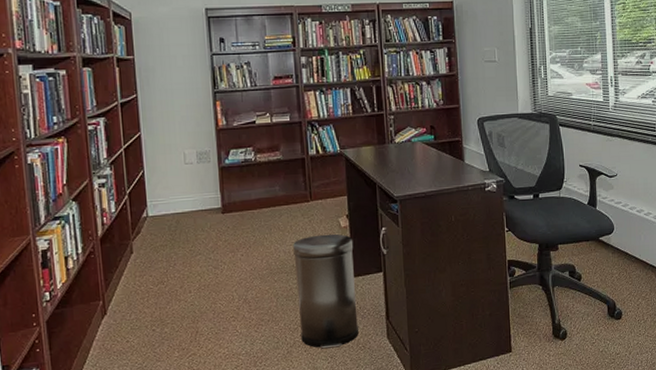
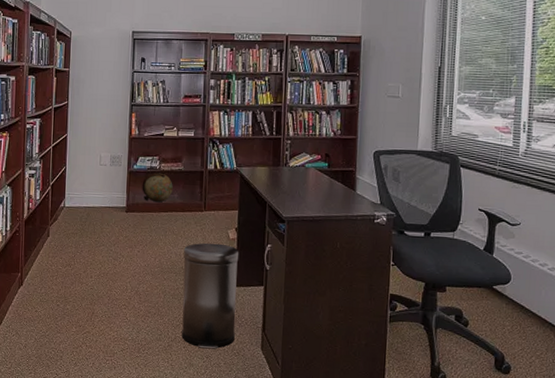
globe: none [237,165,273,198] -> present [142,172,173,203]

